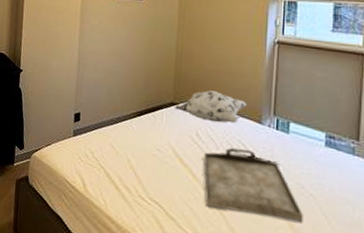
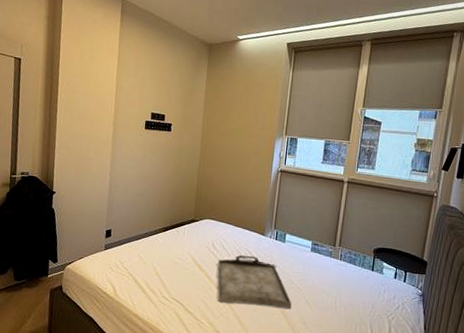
decorative pillow: present [174,90,247,124] -> none [195,209,254,236]

